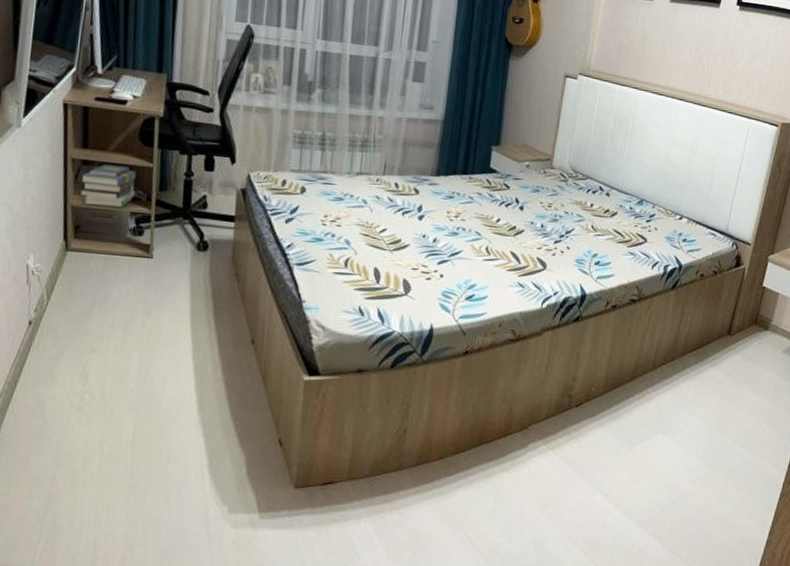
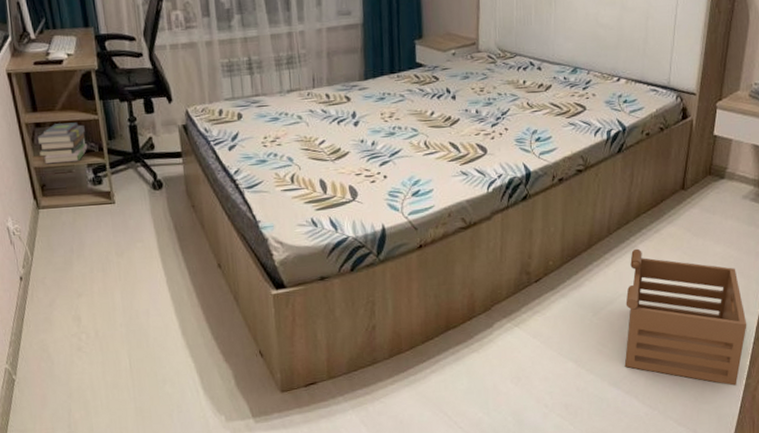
wooden crate: none [652,387,775,541] -> present [624,248,747,386]

